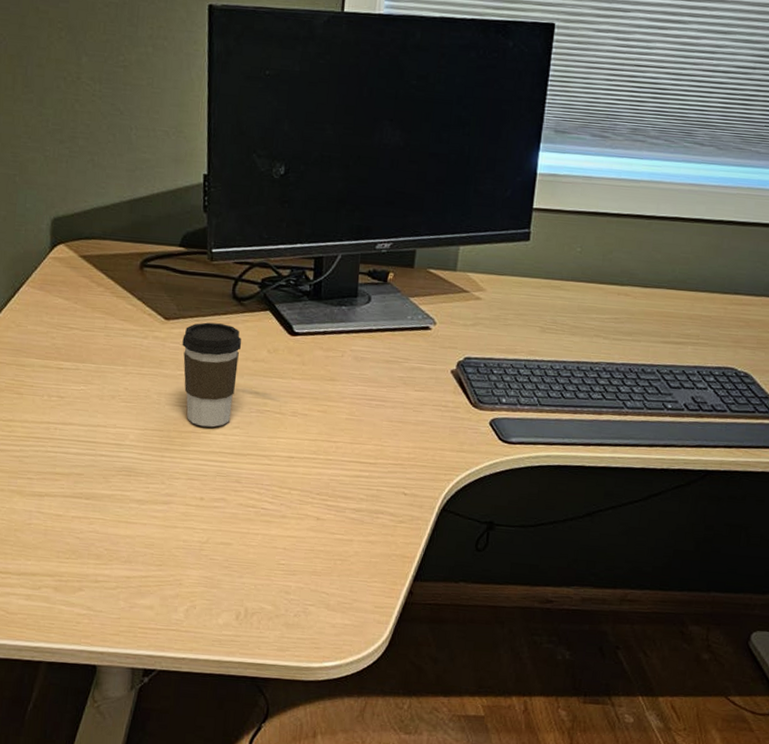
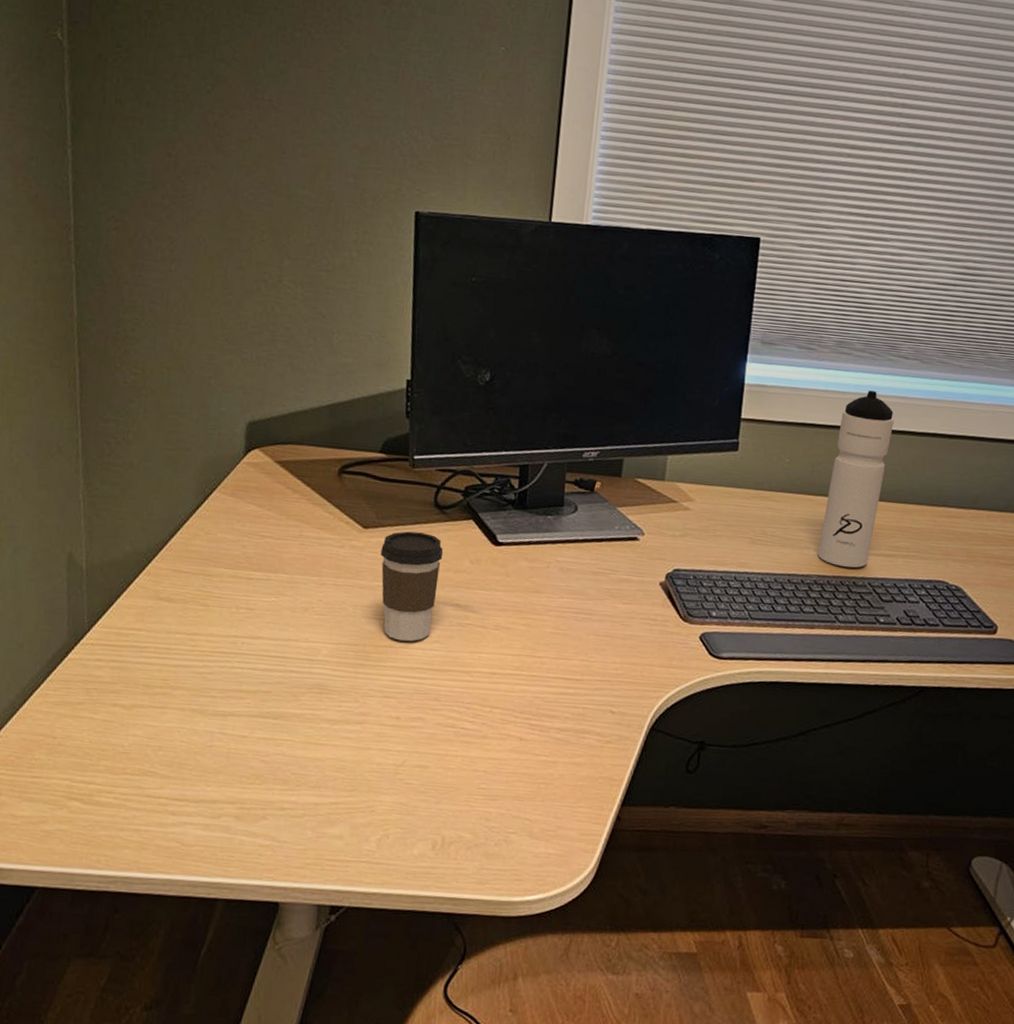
water bottle: none [607,178,687,356] -> present [818,391,894,568]

